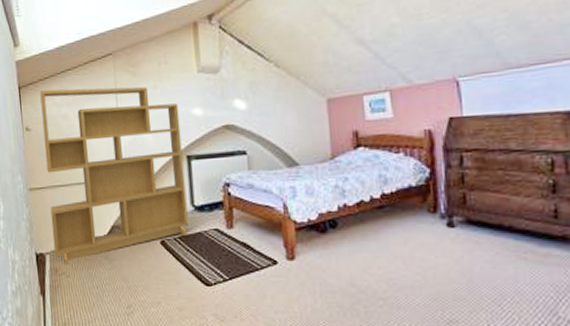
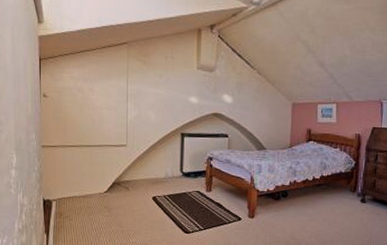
bookshelf: present [40,86,189,265] -> none [59,65,179,210]

